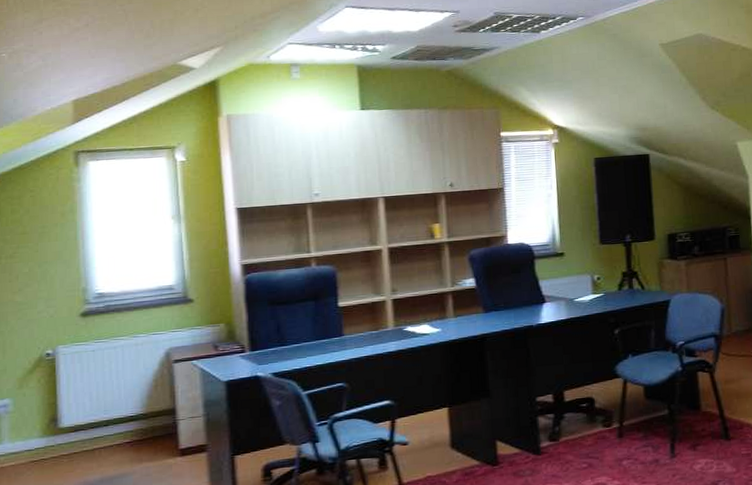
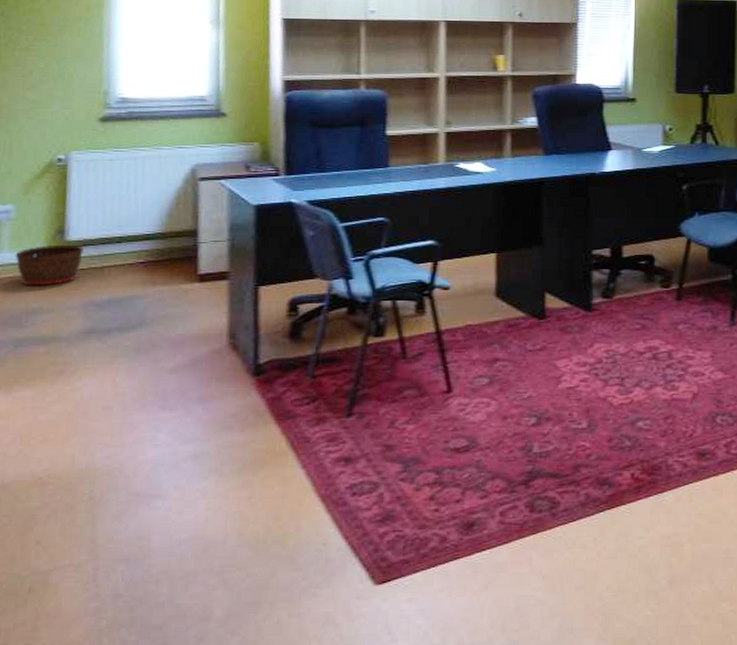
basket: none [15,431,75,472] -> present [15,244,84,286]

